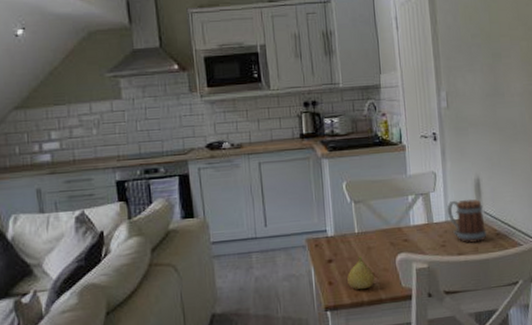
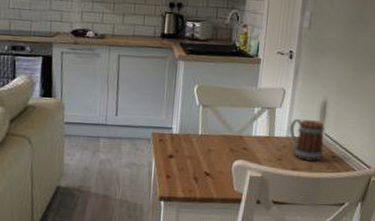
fruit: present [347,256,375,290] -> none [184,157,210,187]

